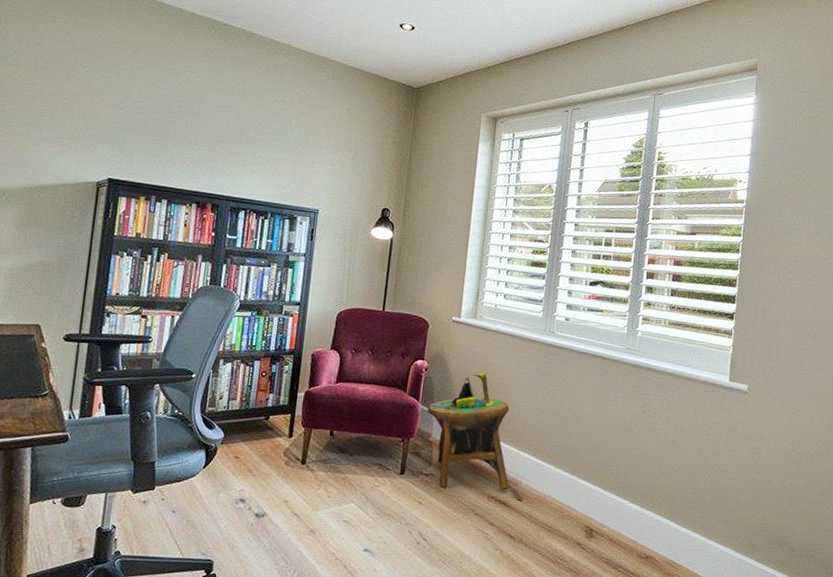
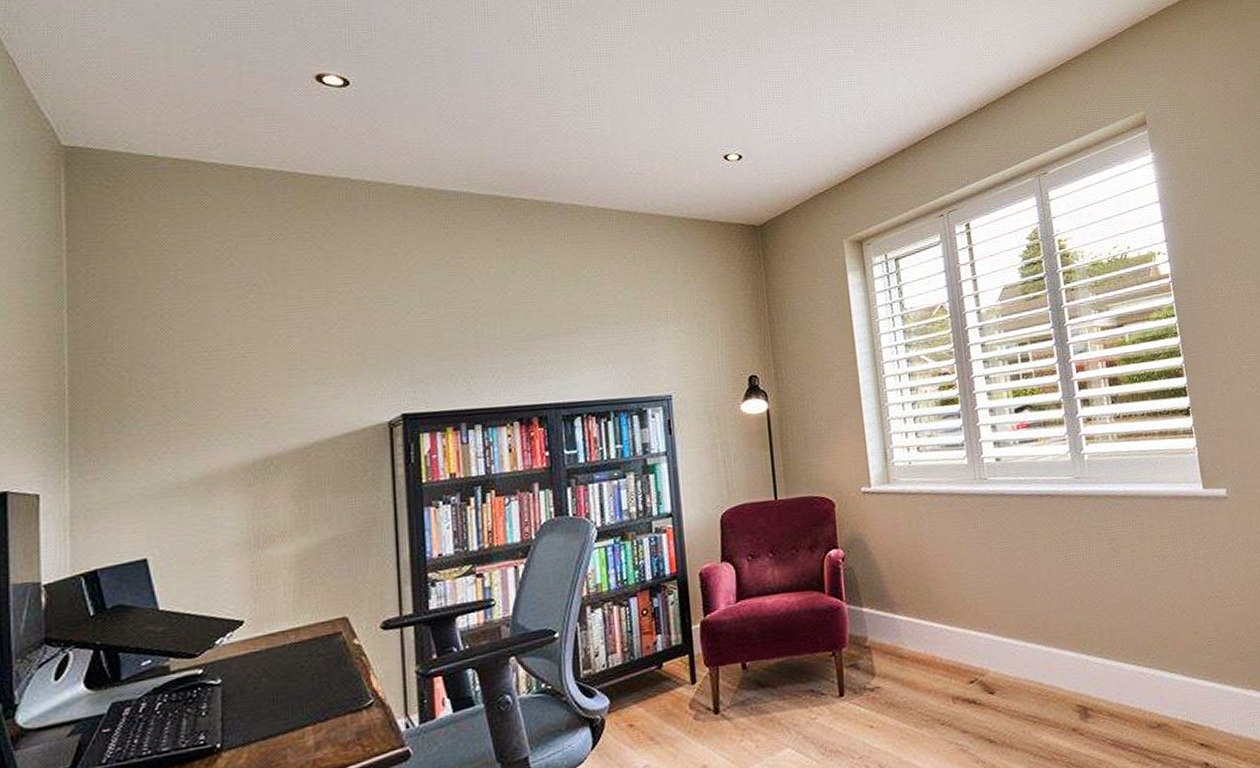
side table: present [427,372,510,489] -> none [855,546,975,701]

